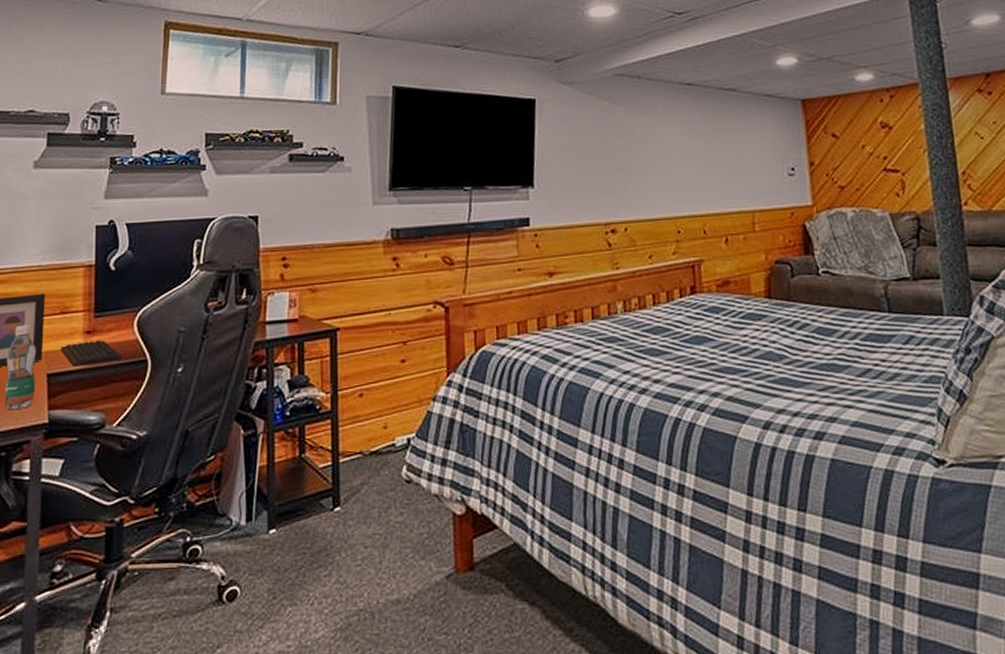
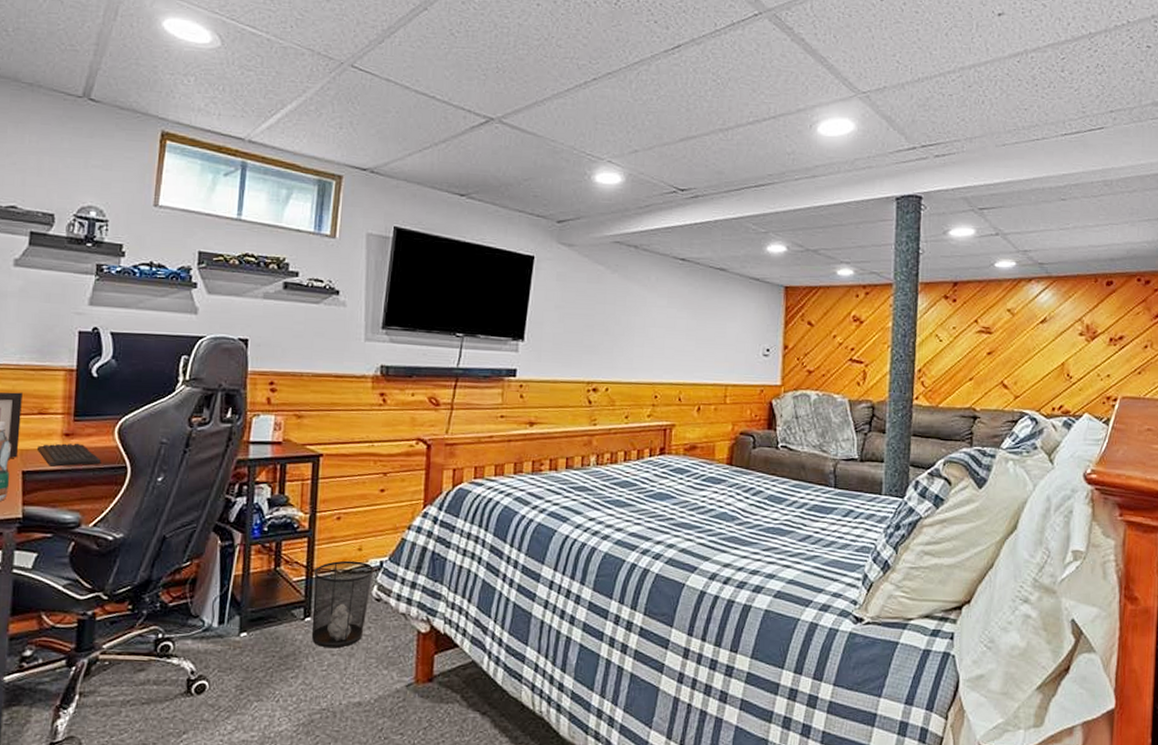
waste bin: none [340,440,402,540] -> present [312,560,374,649]

